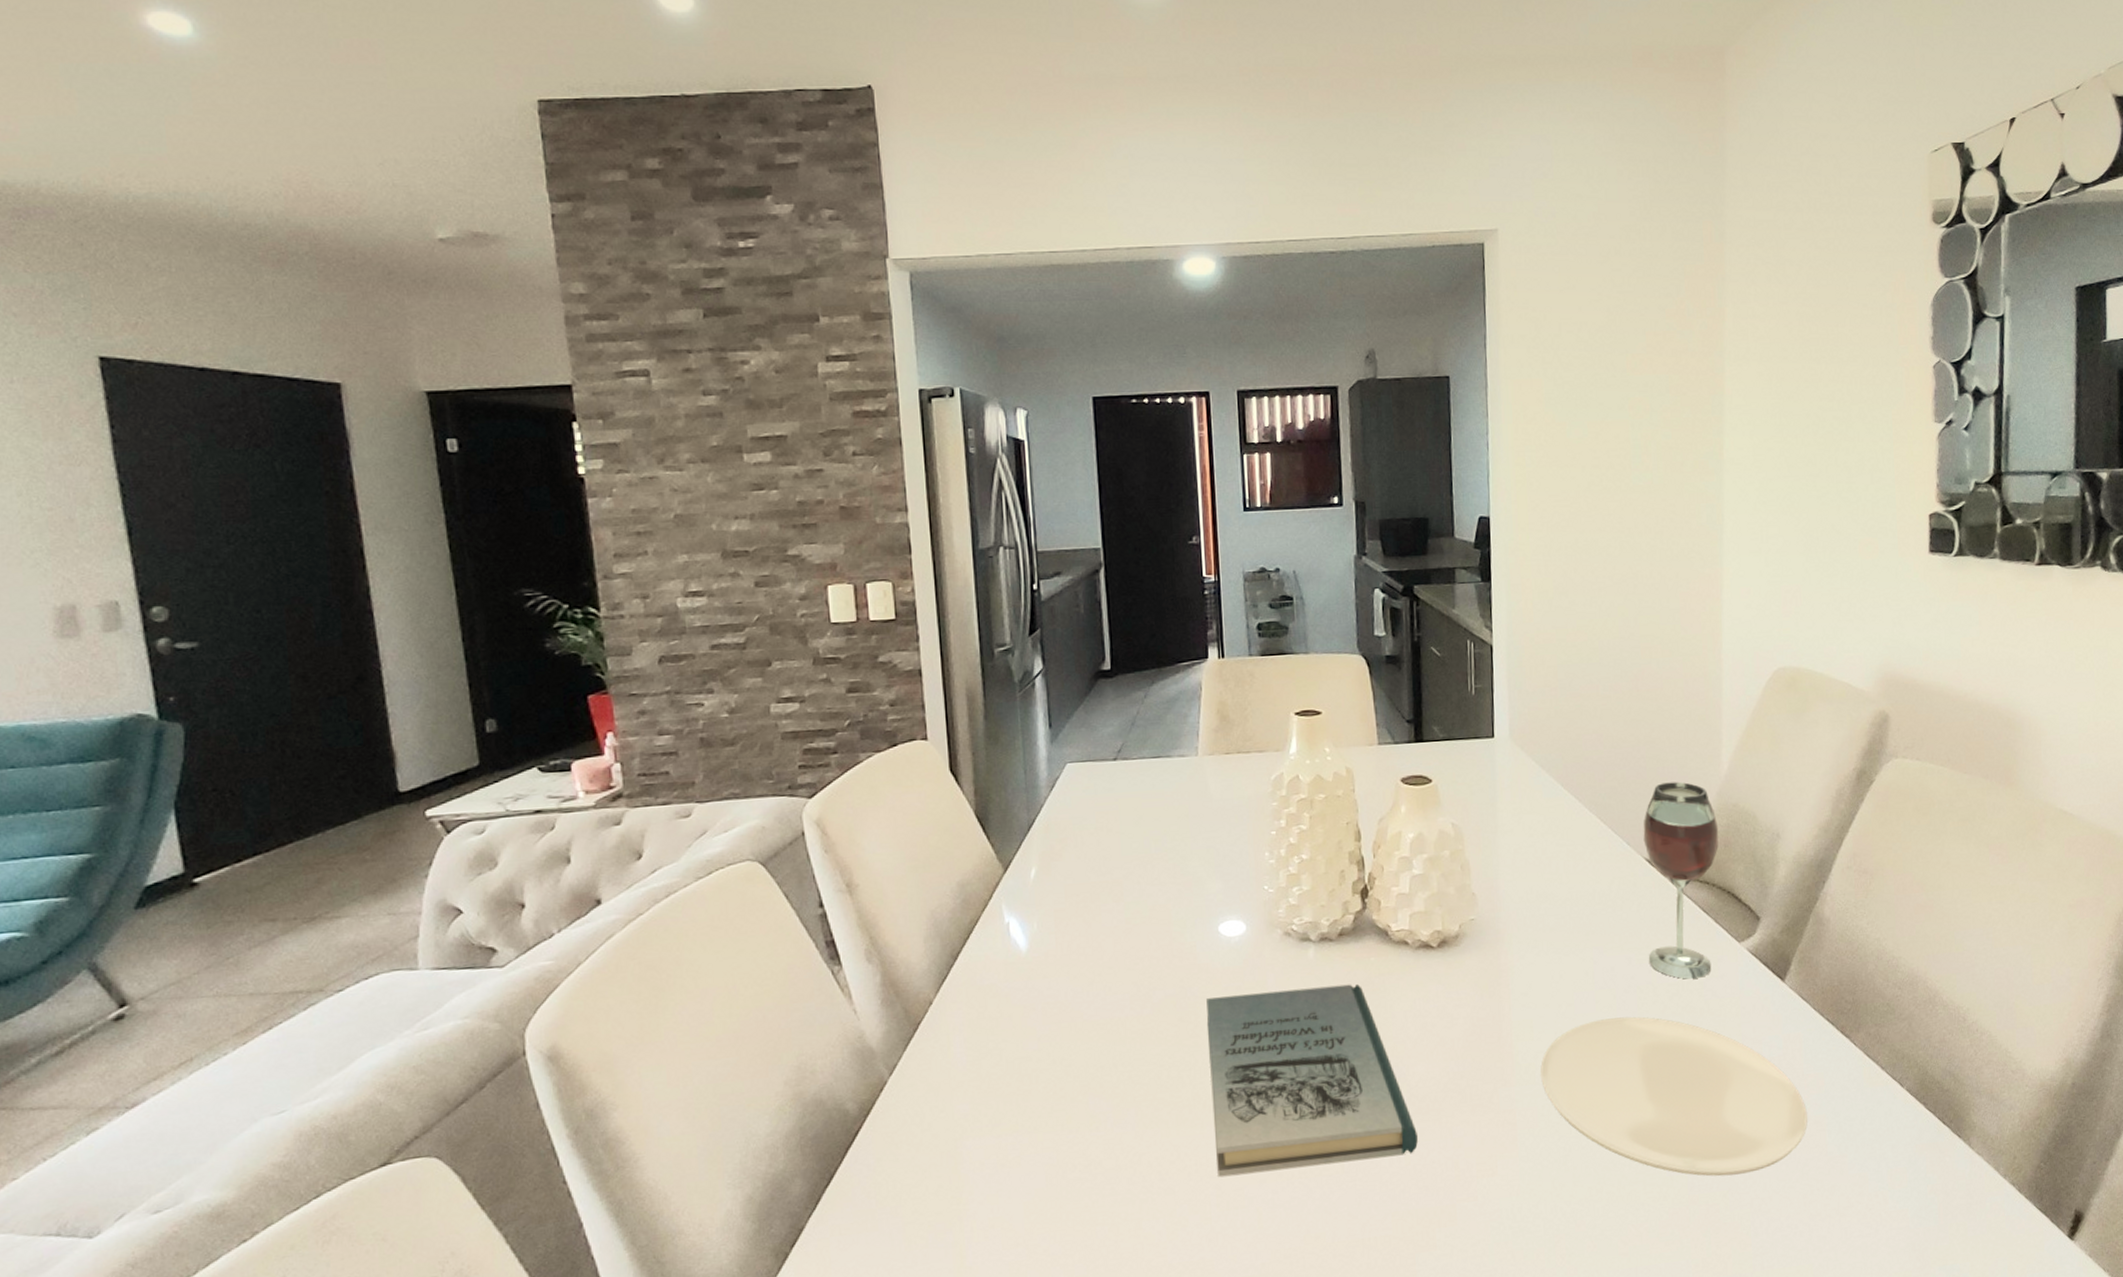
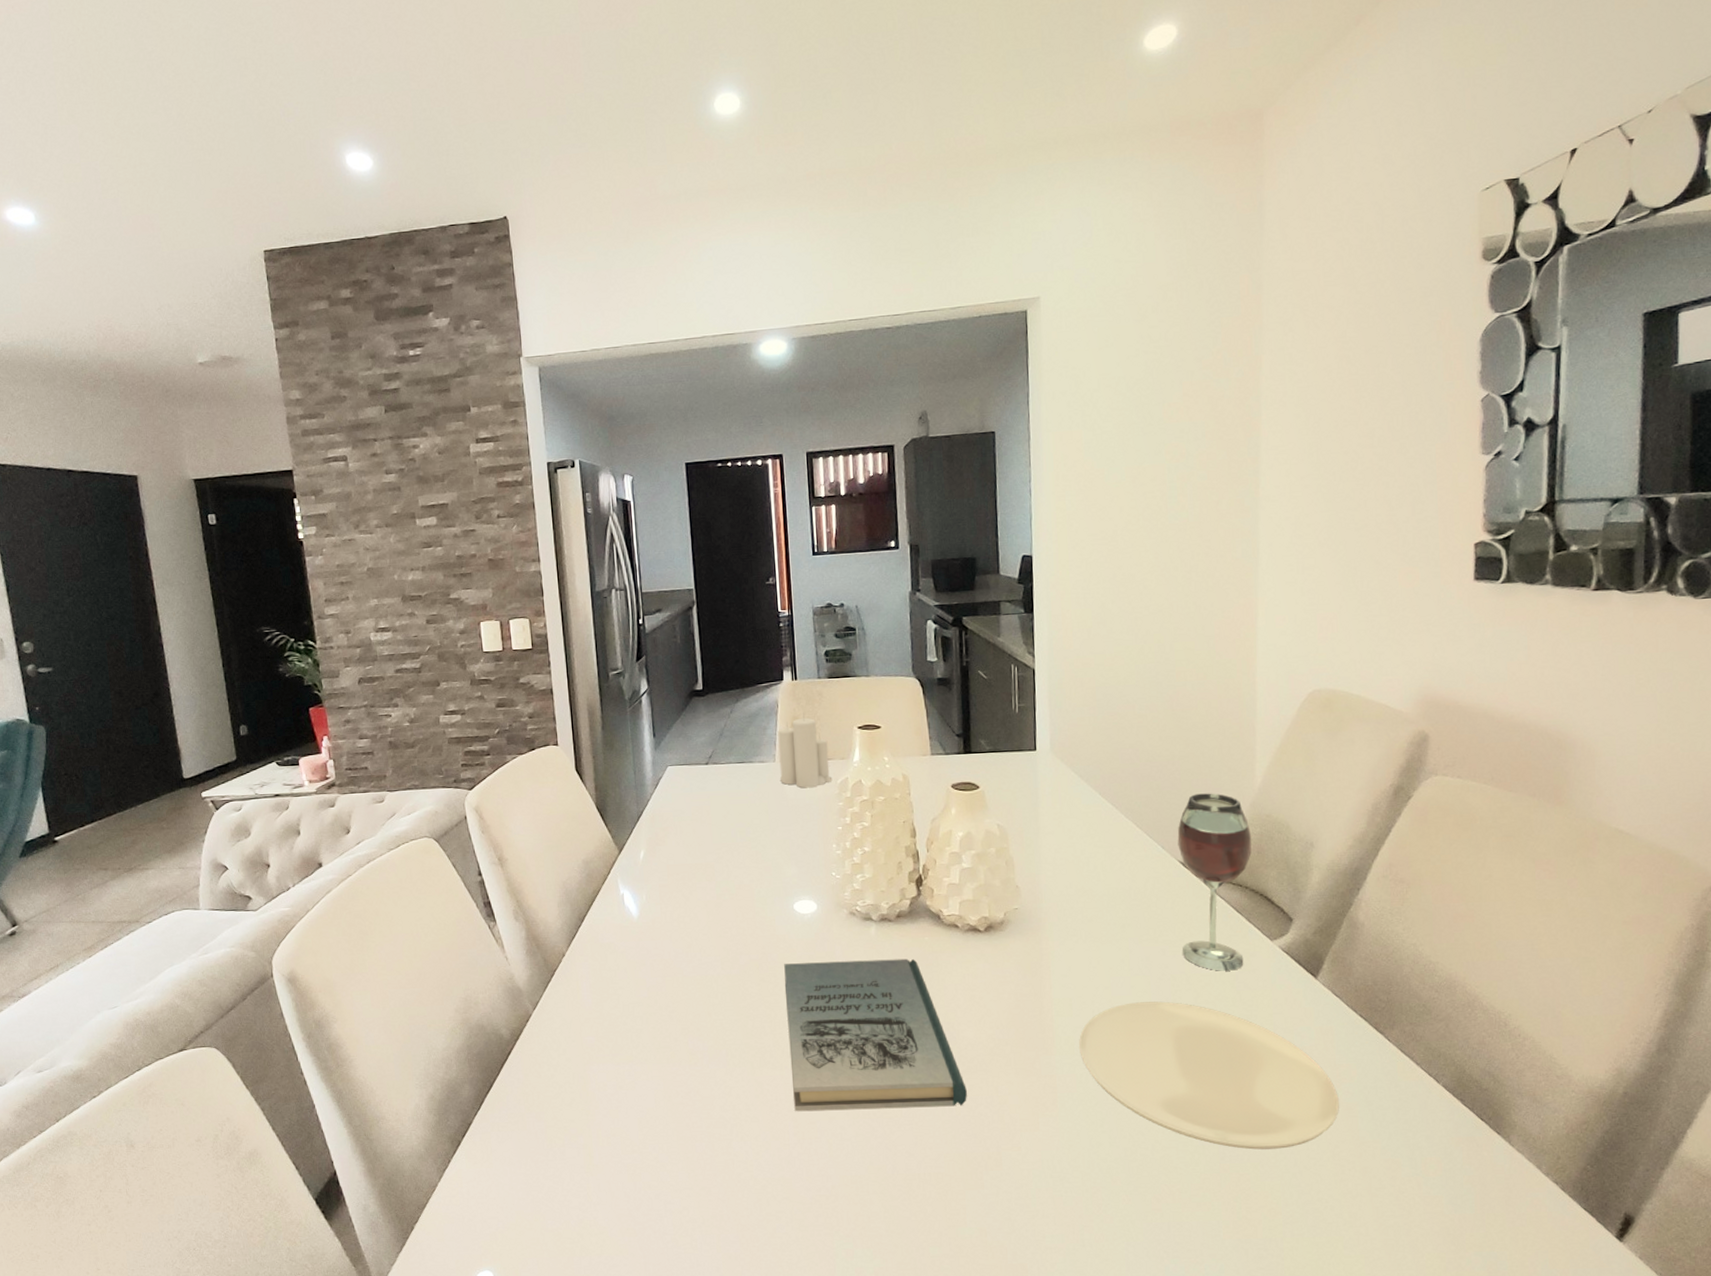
candle: none [1201,697,1265,787] -> present [777,713,833,788]

